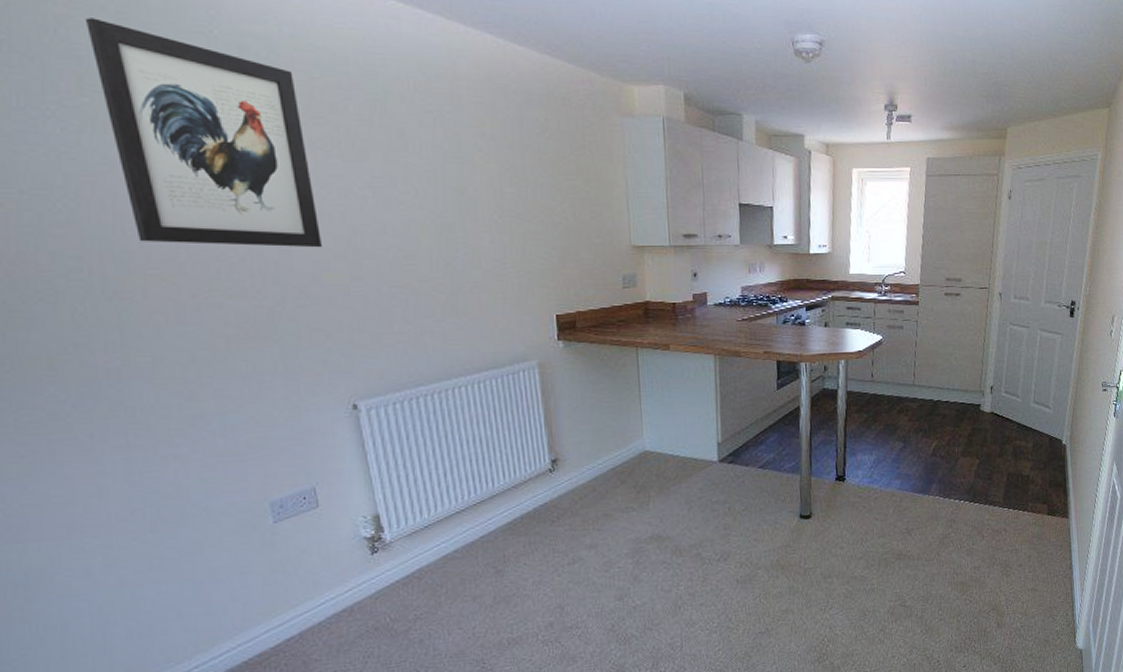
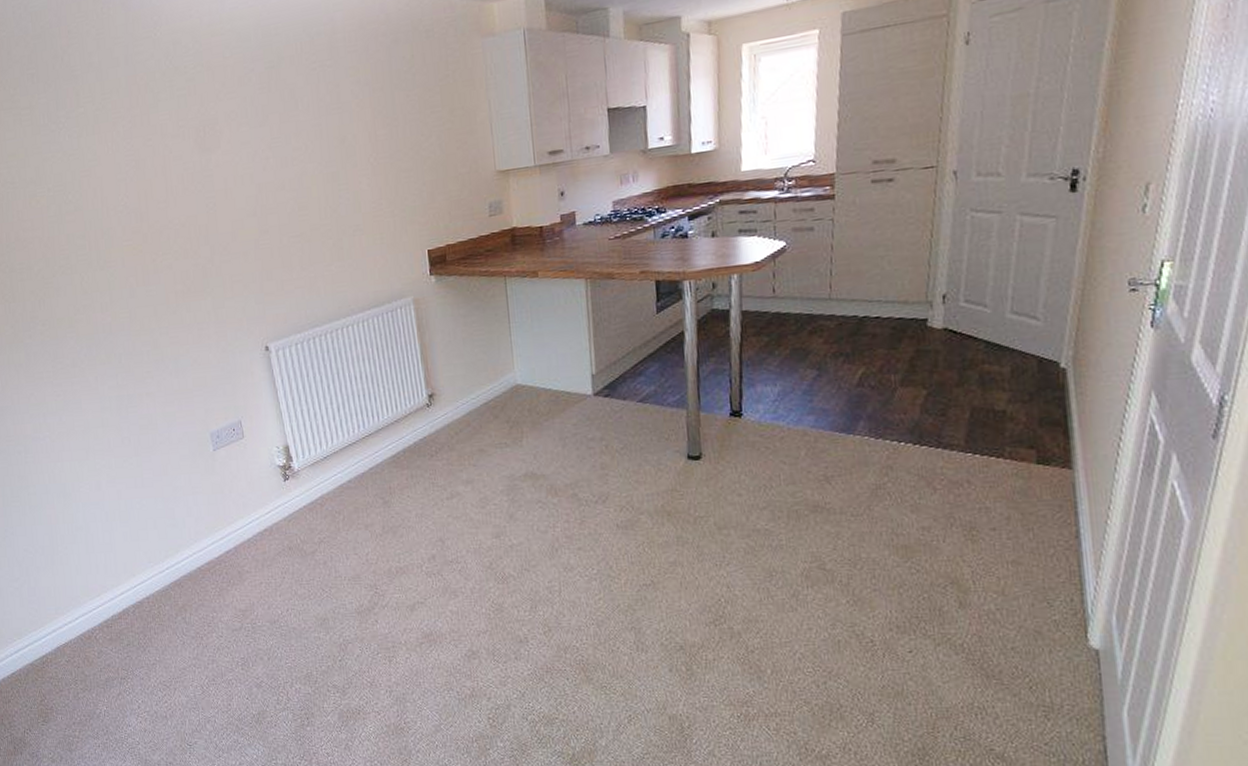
wall art: present [84,18,323,248] -> none [78,42,239,220]

